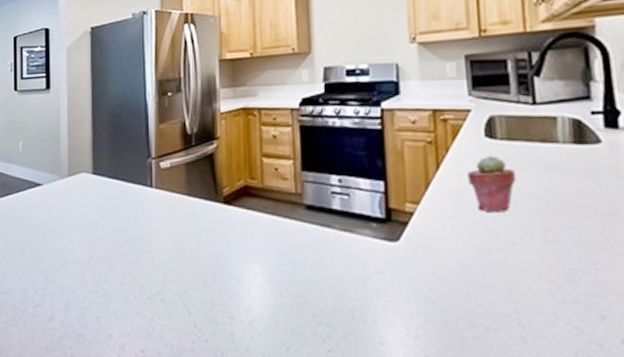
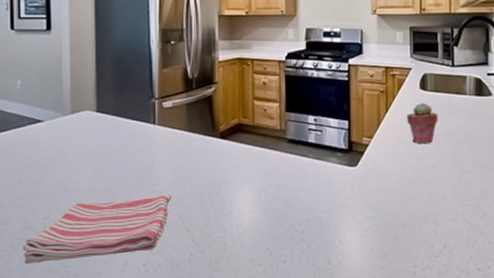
dish towel: none [22,269,171,340] -> present [22,195,172,265]

